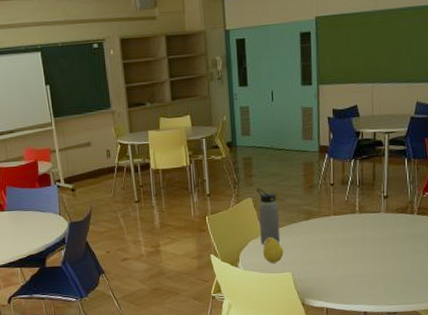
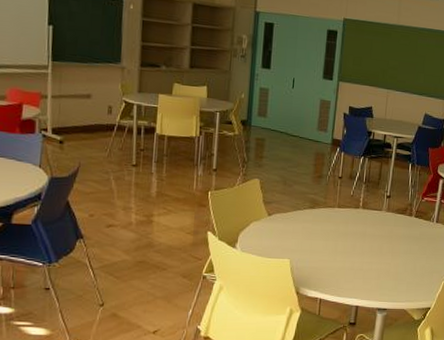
water bottle: present [256,188,281,245] -> none [262,170,286,229]
fruit: present [263,237,284,263] -> none [264,220,285,248]

